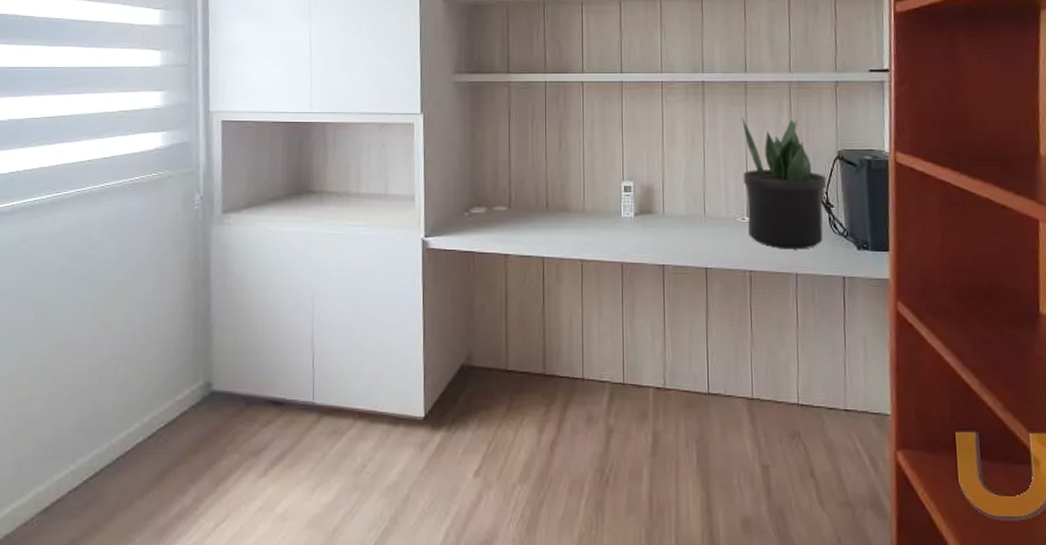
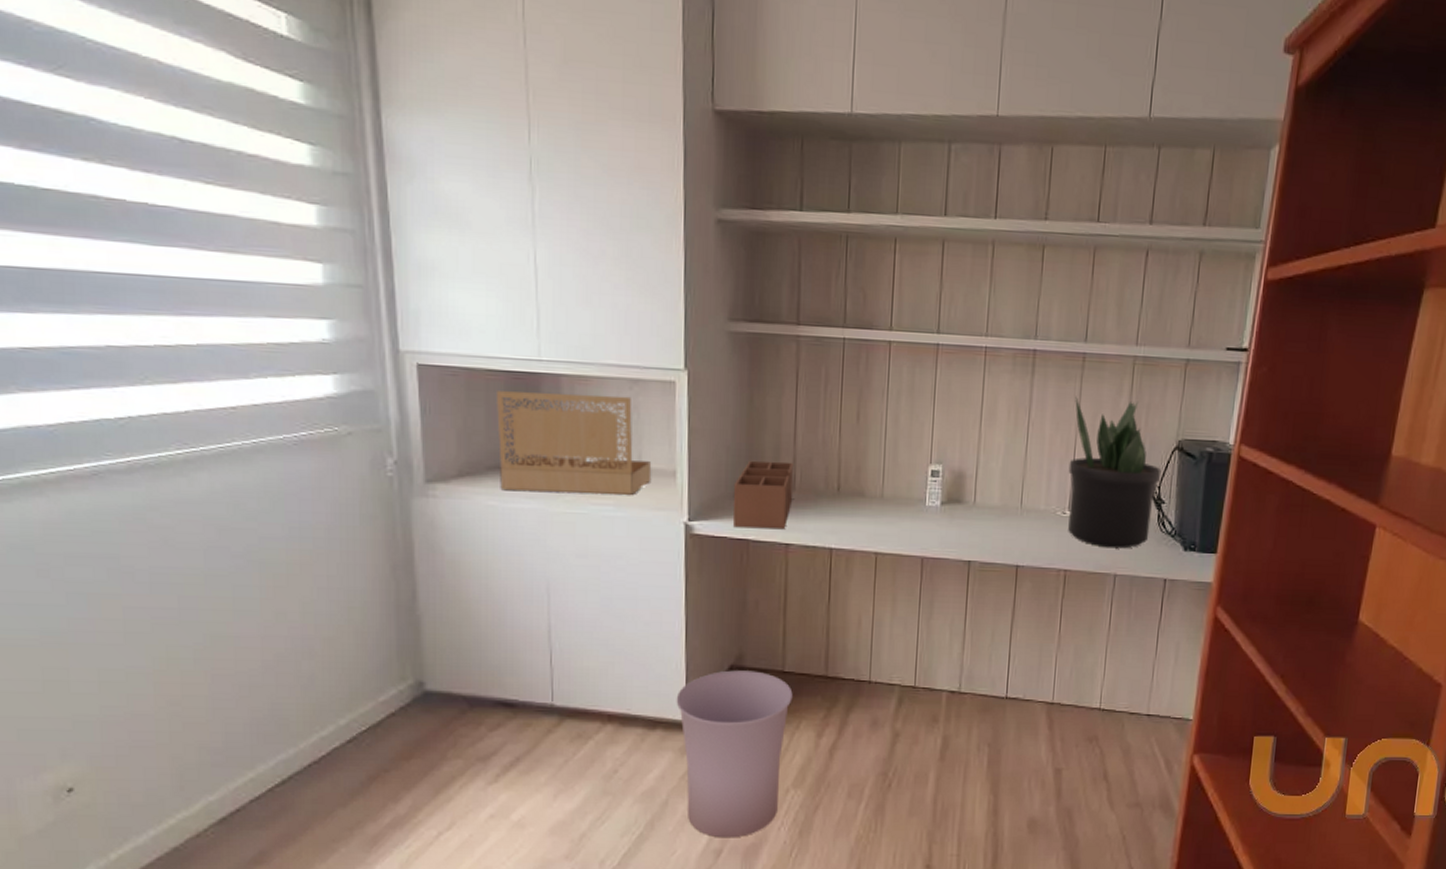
decorative box: none [278,137,396,218] -> present [497,391,652,495]
waste bin: none [416,369,516,534] -> present [676,670,793,838]
desk organizer: none [460,184,510,242] -> present [732,460,794,530]

